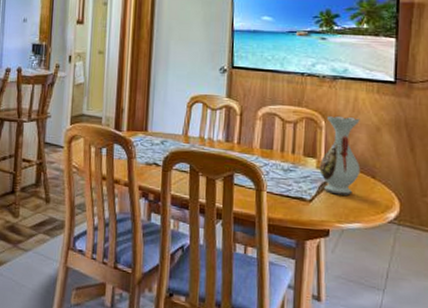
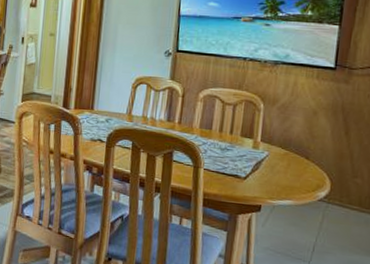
vase: present [319,115,361,195] -> none [255,98,298,174]

